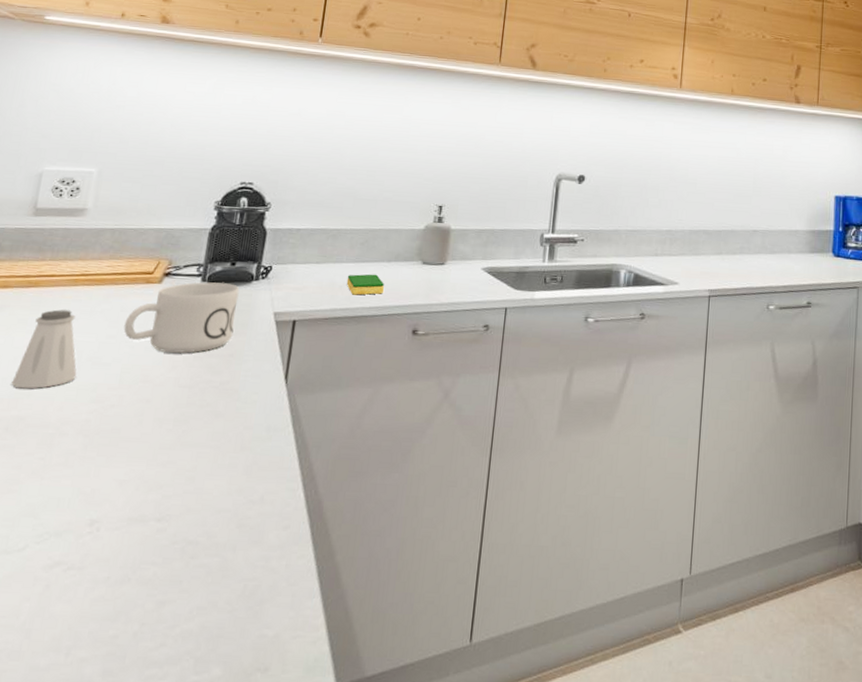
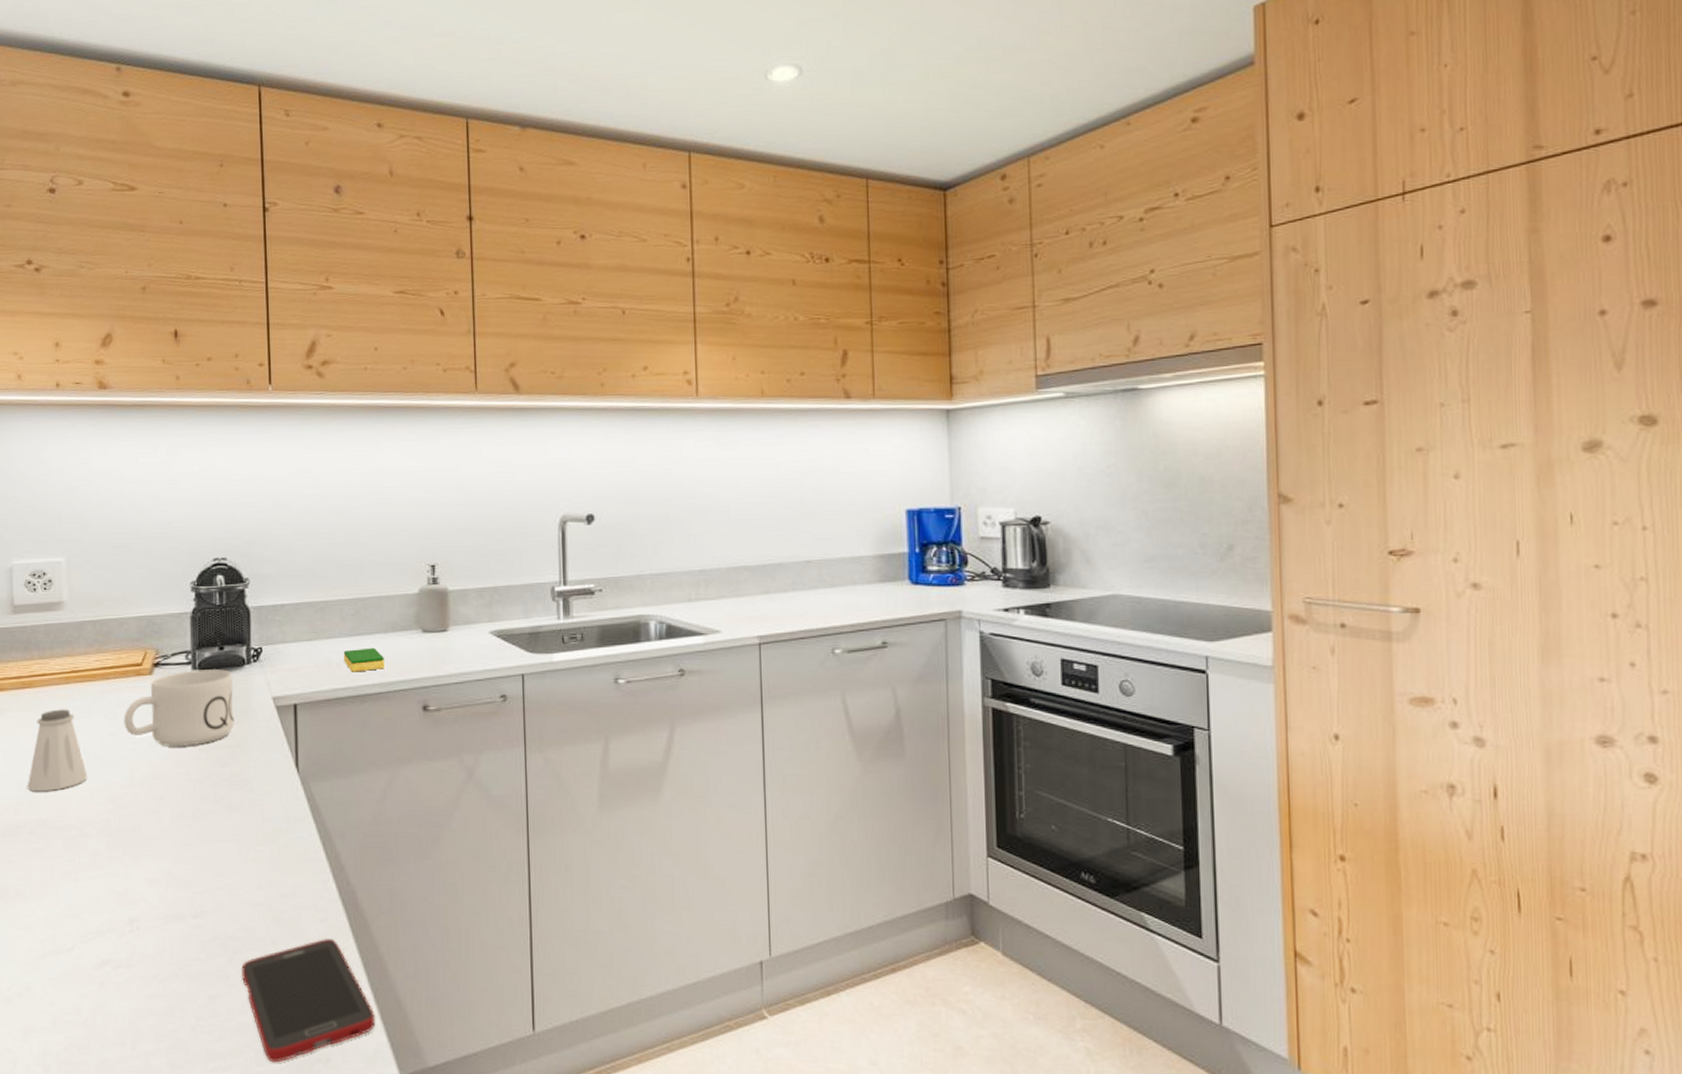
cell phone: none [195,545,322,672] -> present [240,938,376,1063]

